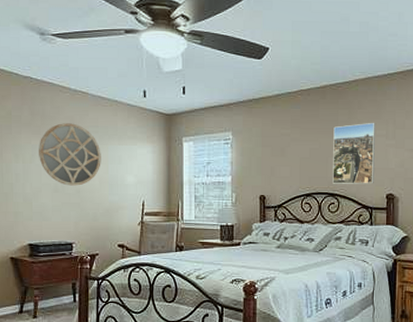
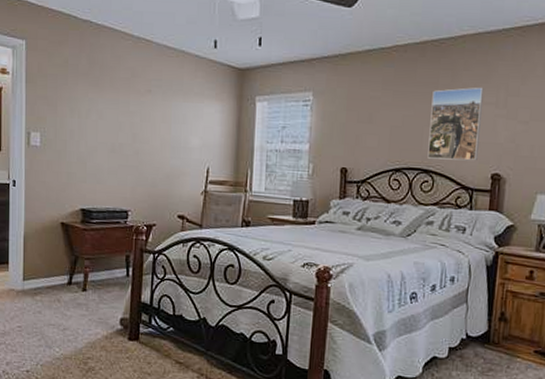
home mirror: present [39,123,101,186] -> none [96,74,164,147]

